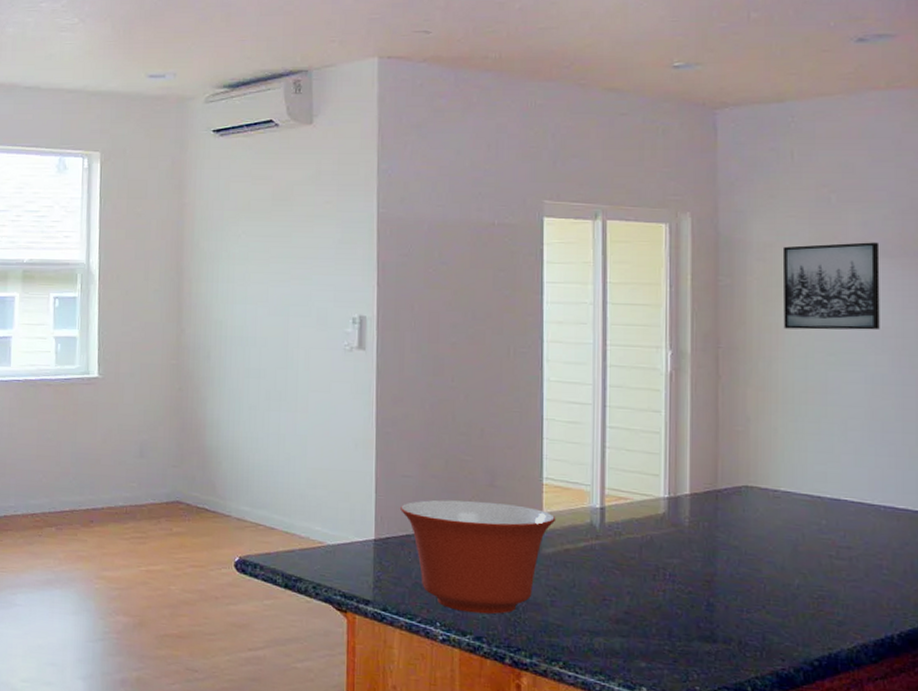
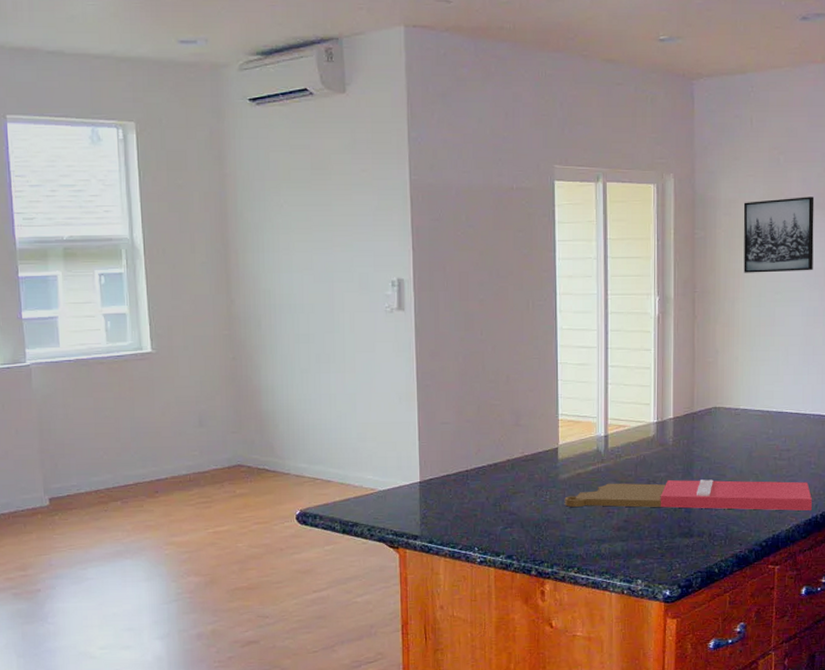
mixing bowl: present [401,500,556,615] -> none [441,439,570,536]
cutting board: none [548,564,885,628] -> present [564,479,812,511]

